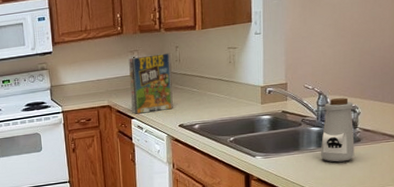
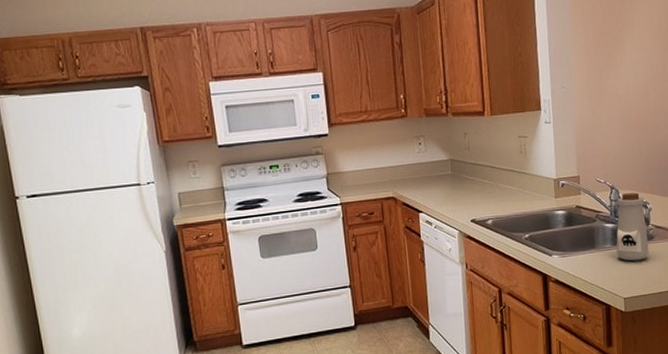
cereal box: present [129,53,173,114] -> none [414,140,464,208]

